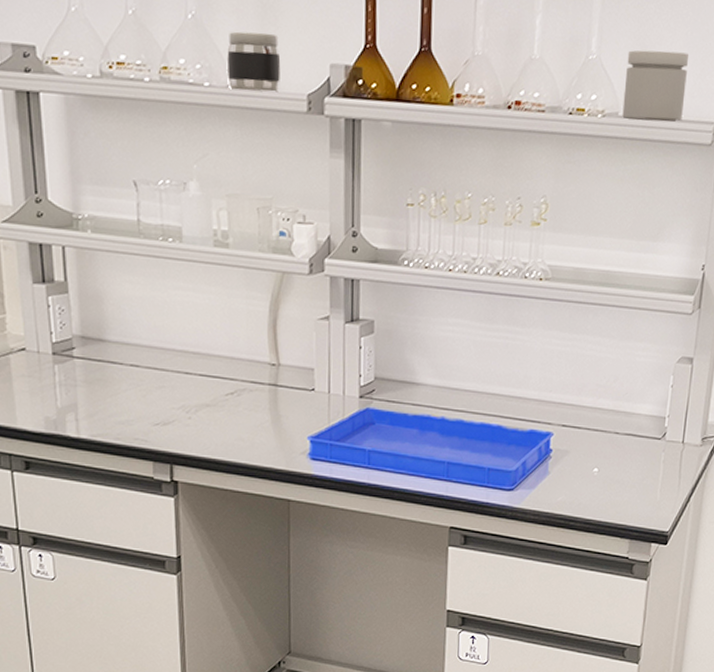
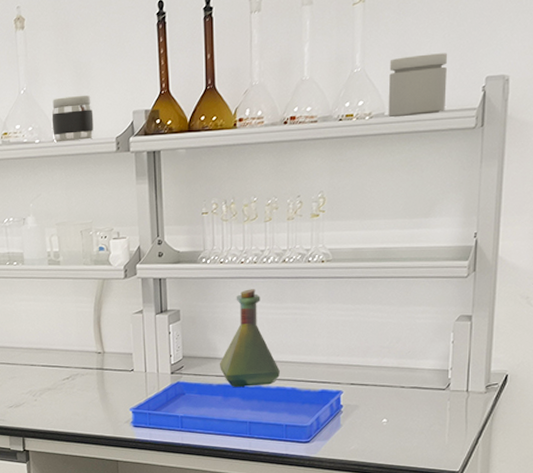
flask: none [416,303,486,421] -> present [219,289,280,387]

